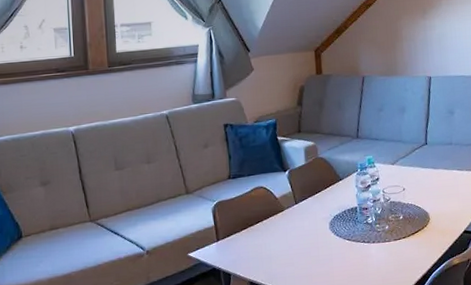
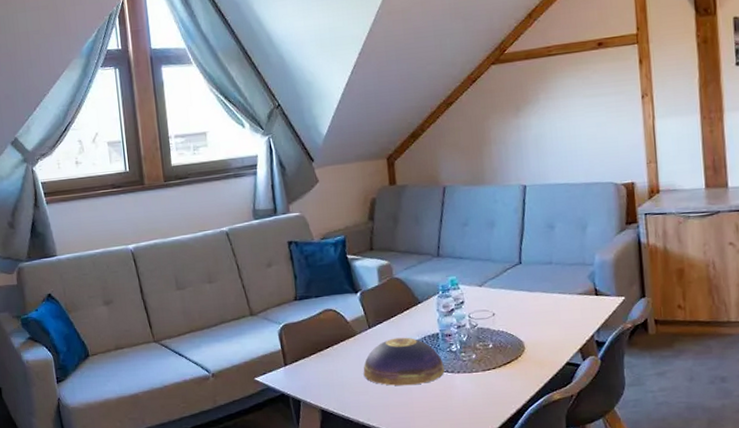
decorative bowl: none [289,211,362,257] -> present [363,337,445,386]

